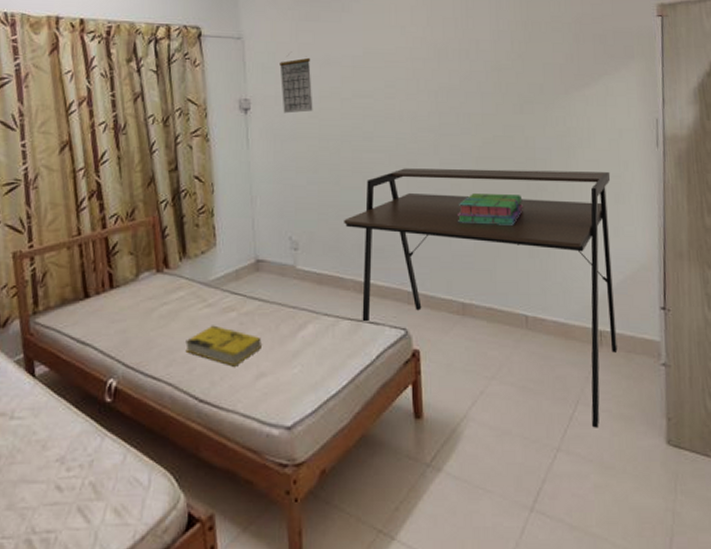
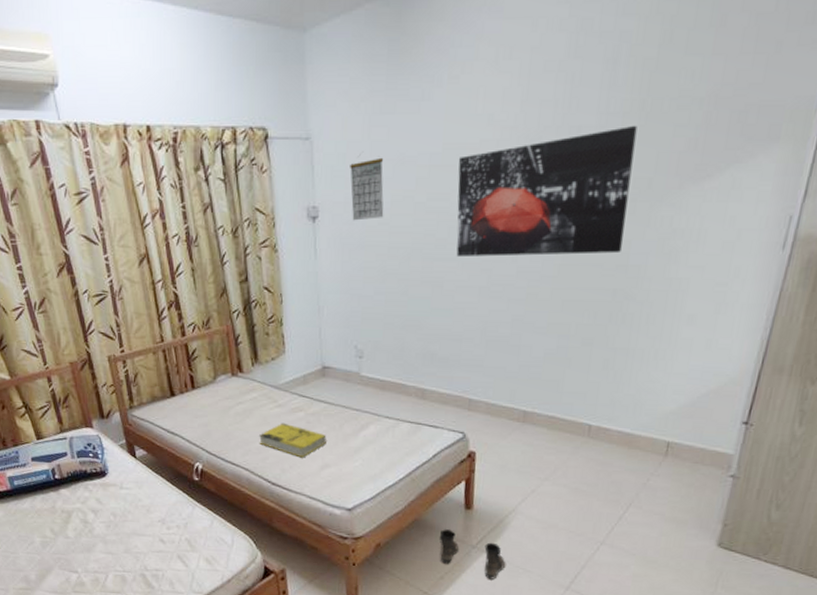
desk: present [344,168,618,428] -> none [410,277,716,528]
wall art: none [378,41,527,150] -> present [456,125,637,258]
boots: none [390,445,463,506] -> present [439,529,505,580]
stack of books: present [457,194,524,225] -> none [529,303,606,337]

